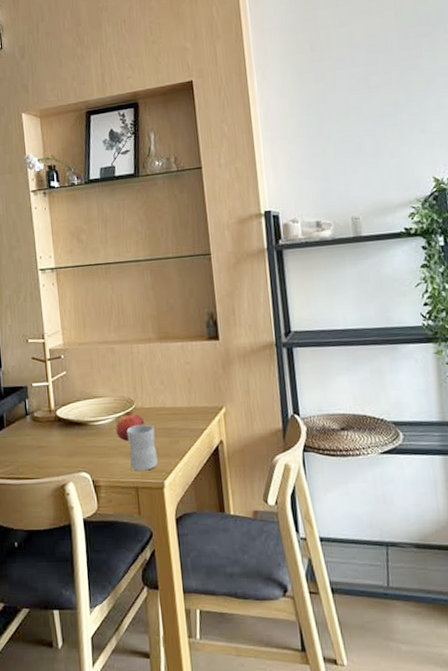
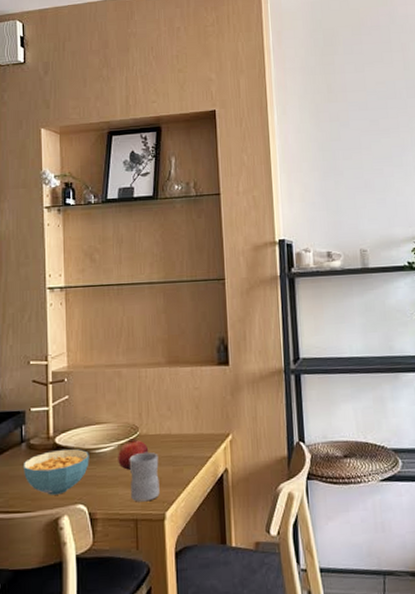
cereal bowl: none [29,421,90,464] -> present [23,449,89,495]

